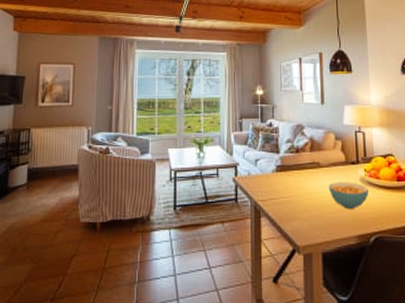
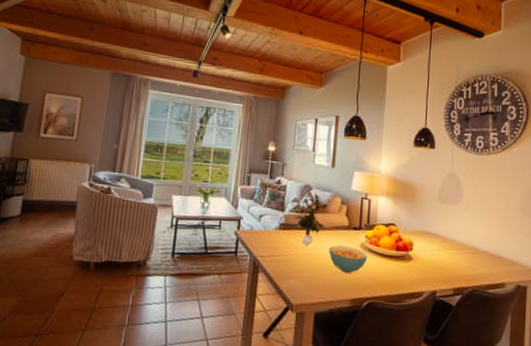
potted plant: none [289,132,325,185] -> present [293,193,331,246]

